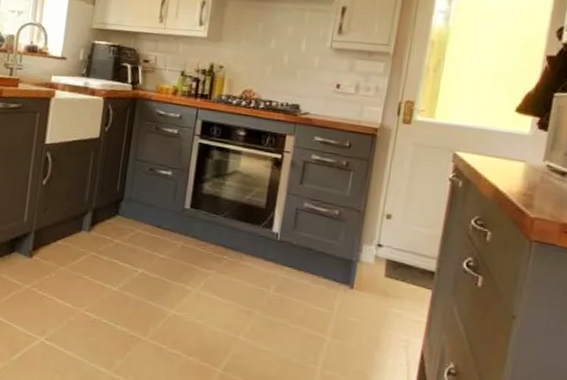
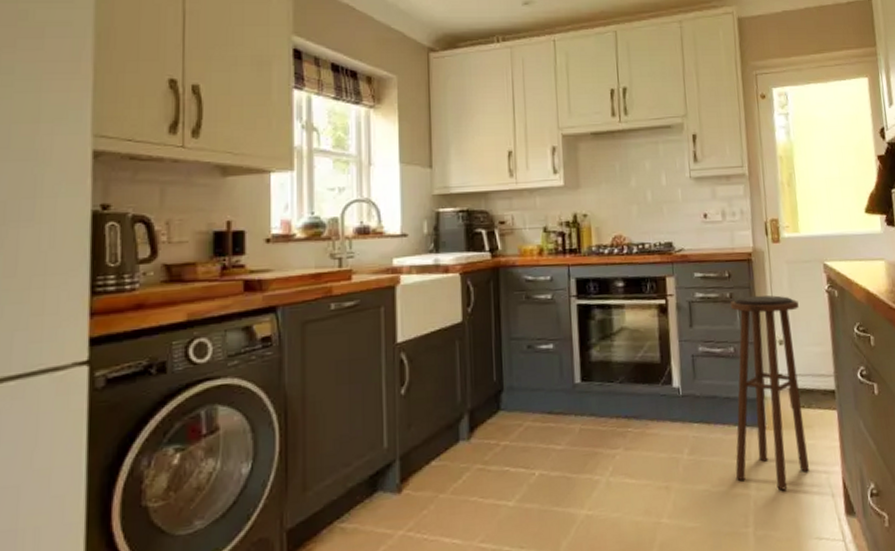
stool: none [314,167,417,345] -> present [730,295,809,491]

